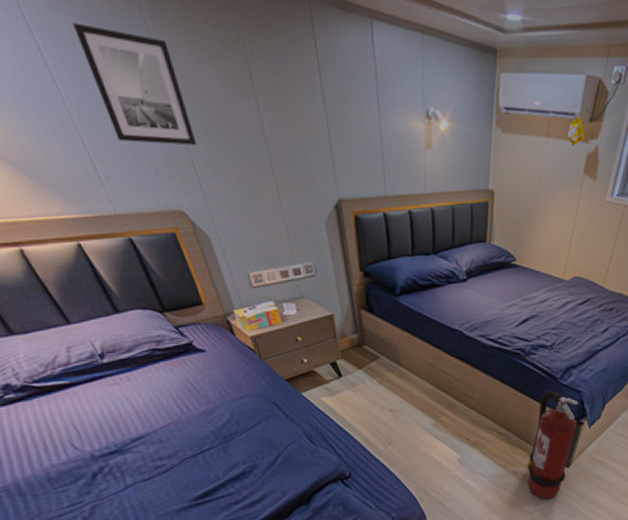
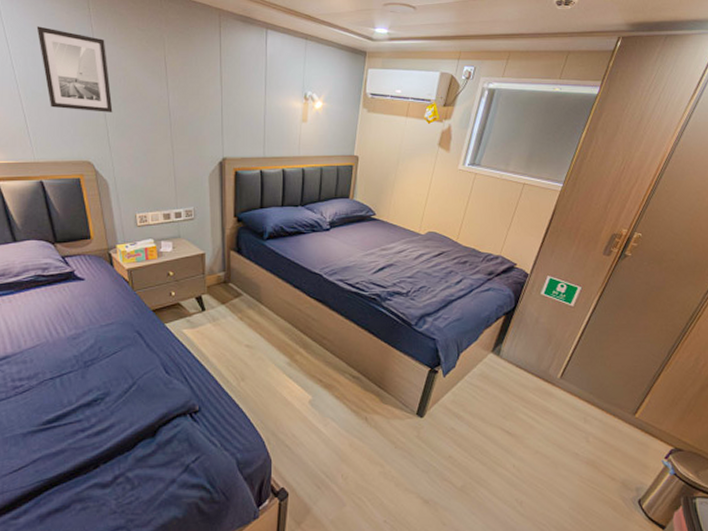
fire extinguisher: present [526,390,579,499] -> none [379,337,434,451]

